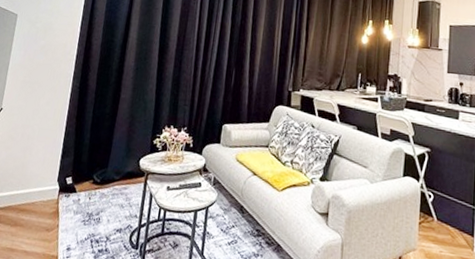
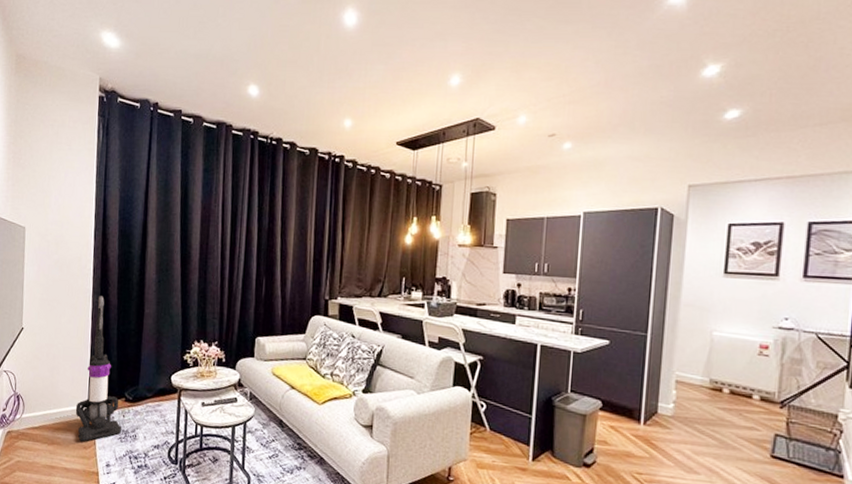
vacuum cleaner: none [42,80,87,224] -> present [75,296,122,442]

